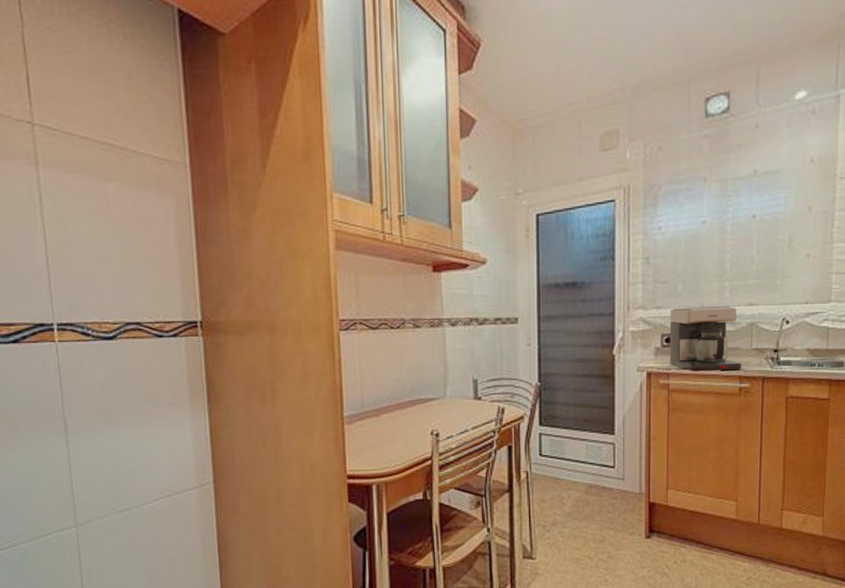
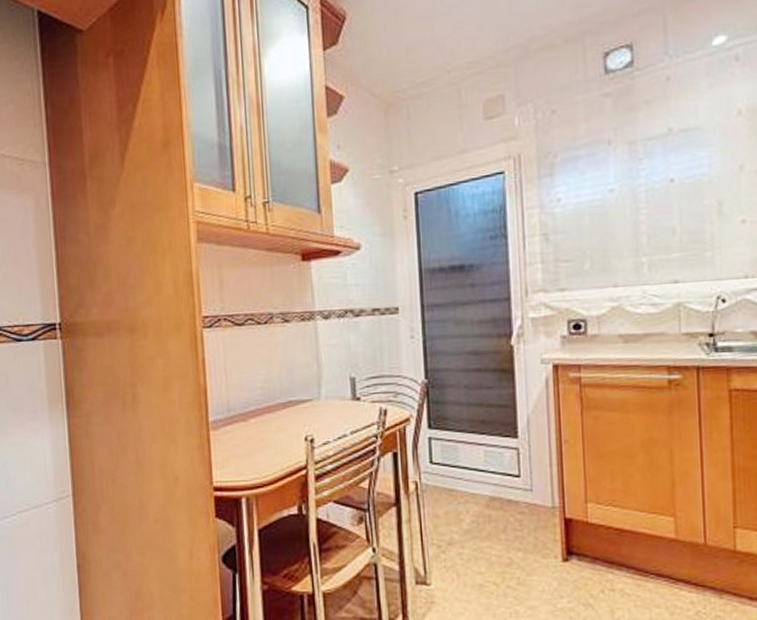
coffee maker: present [669,306,742,372] -> none [576,284,670,363]

